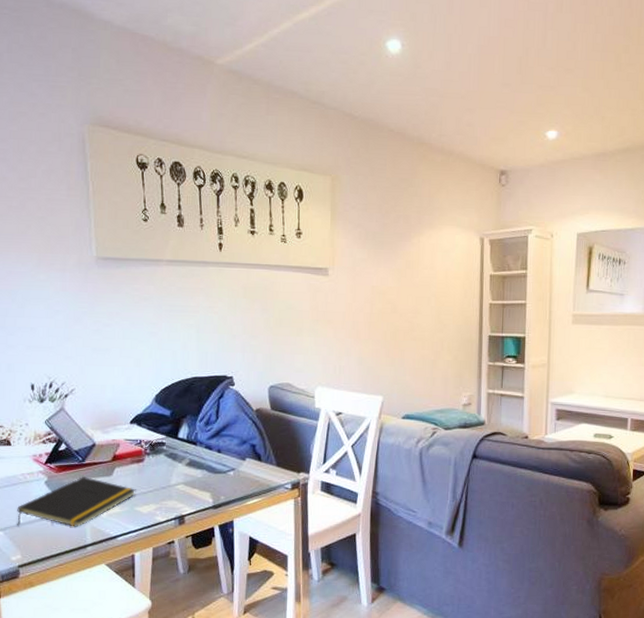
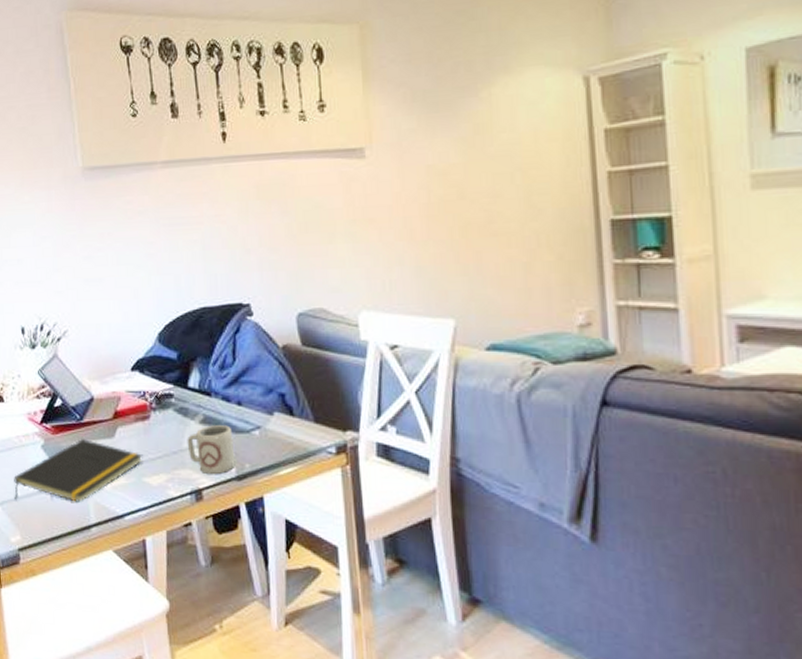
cup: none [174,467,213,505] -> present [187,425,235,475]

